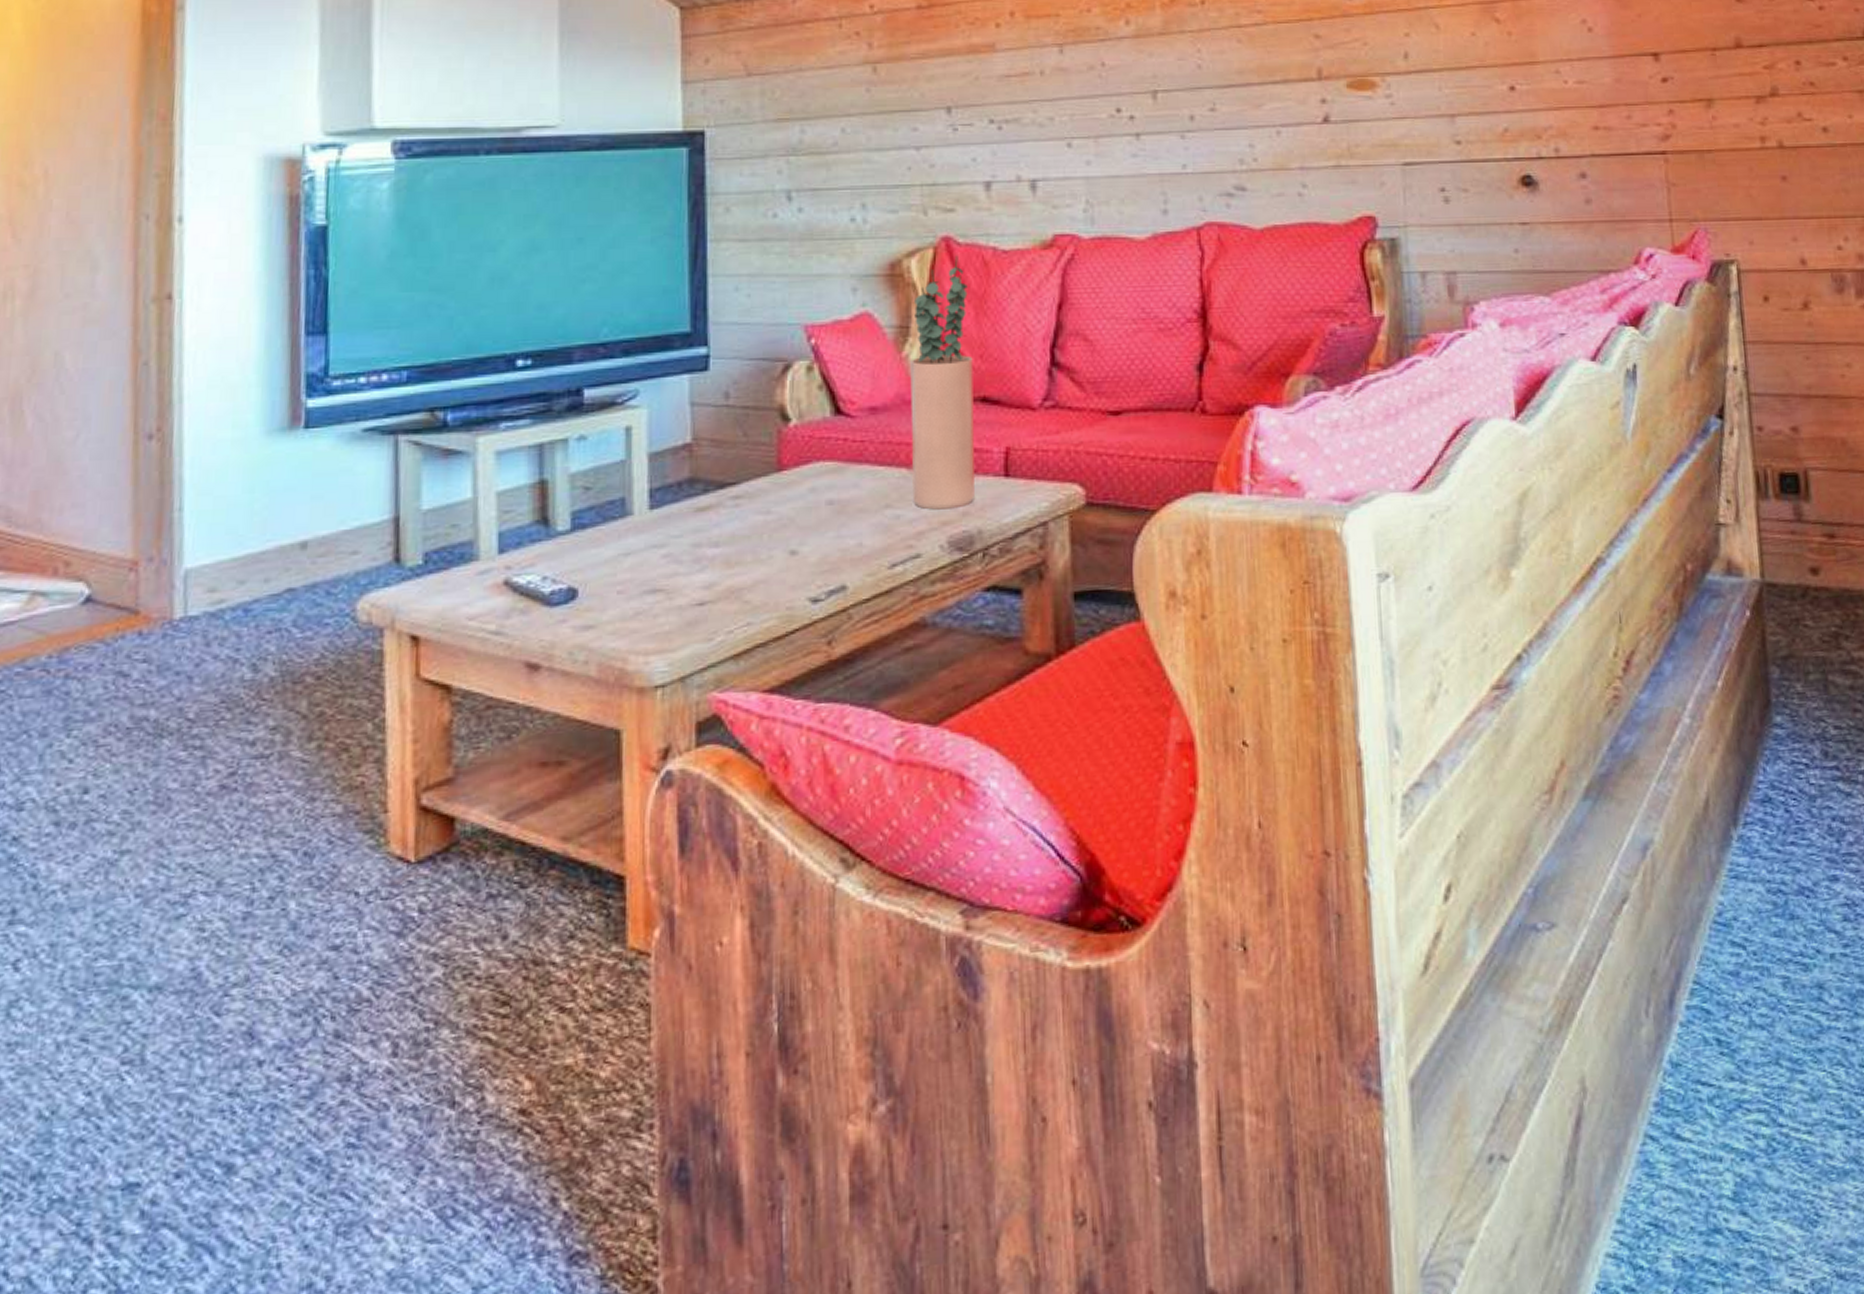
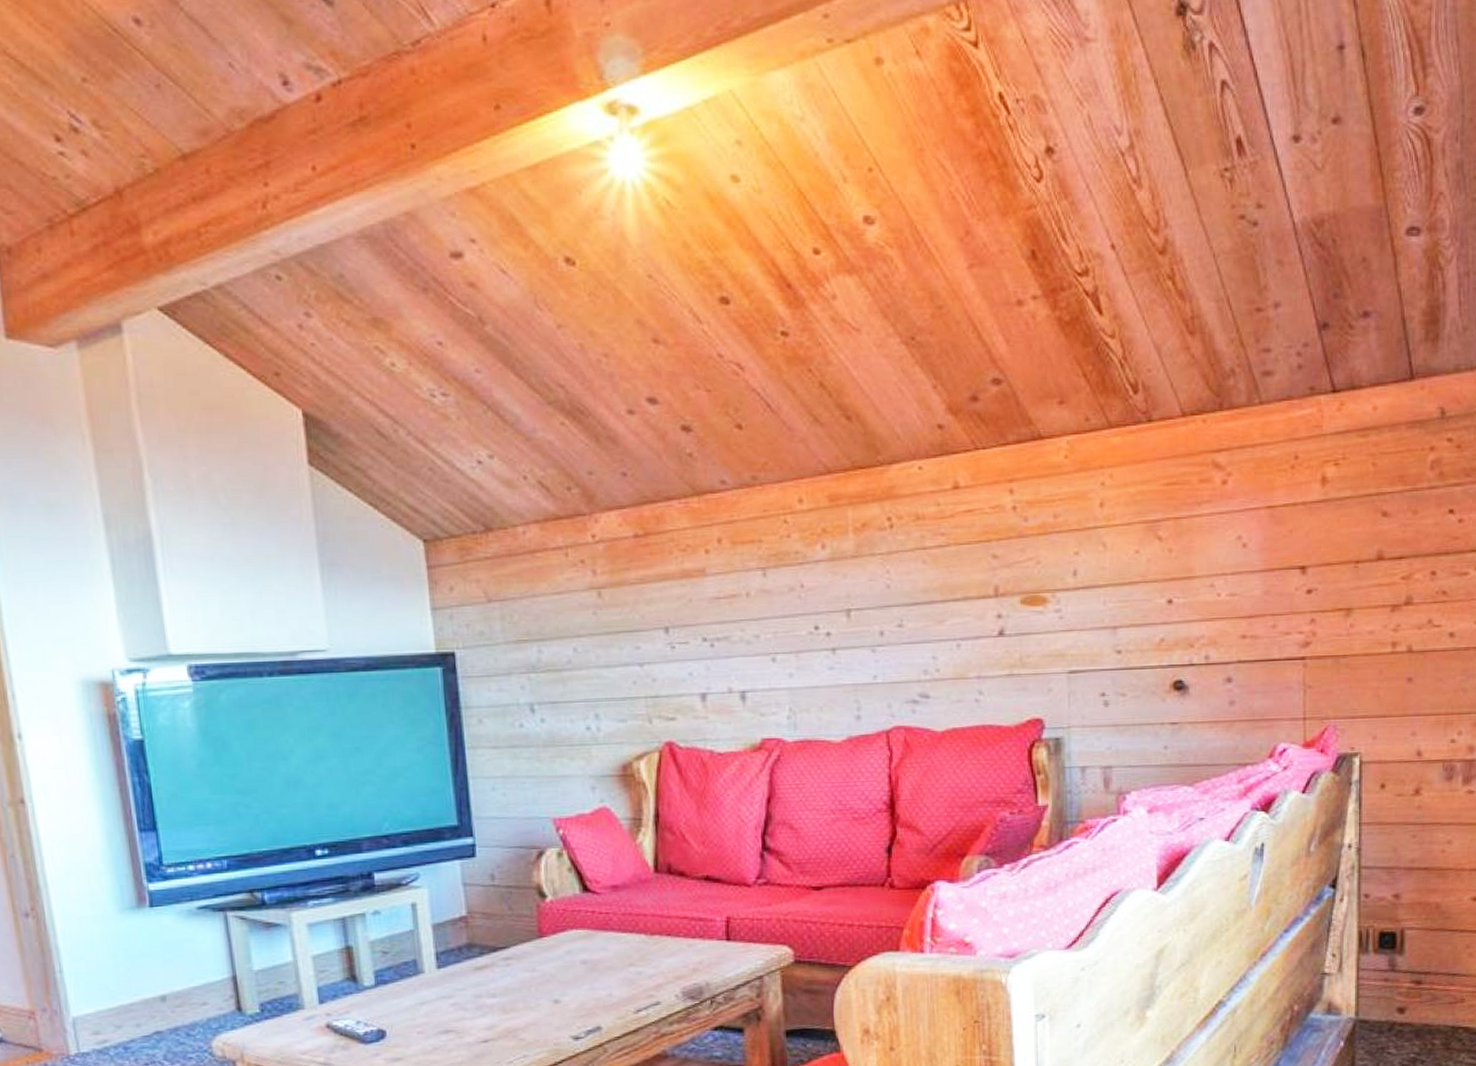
vase: present [910,255,974,510] -> none [644,758,702,968]

